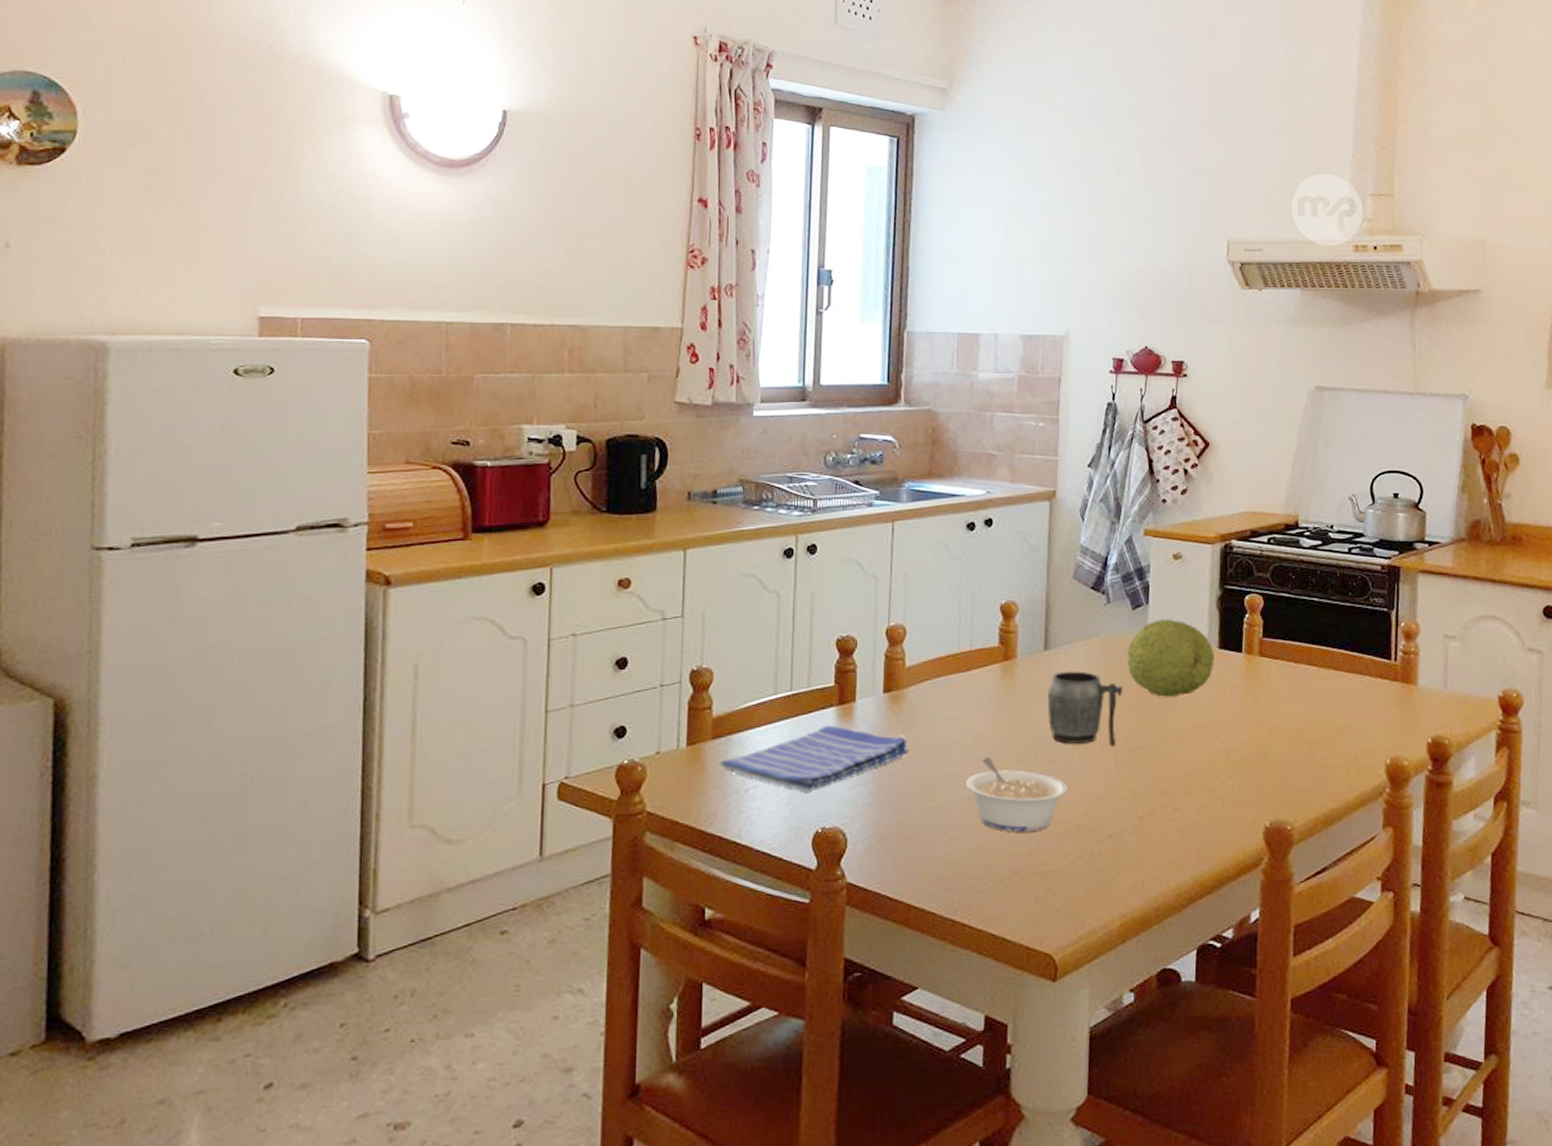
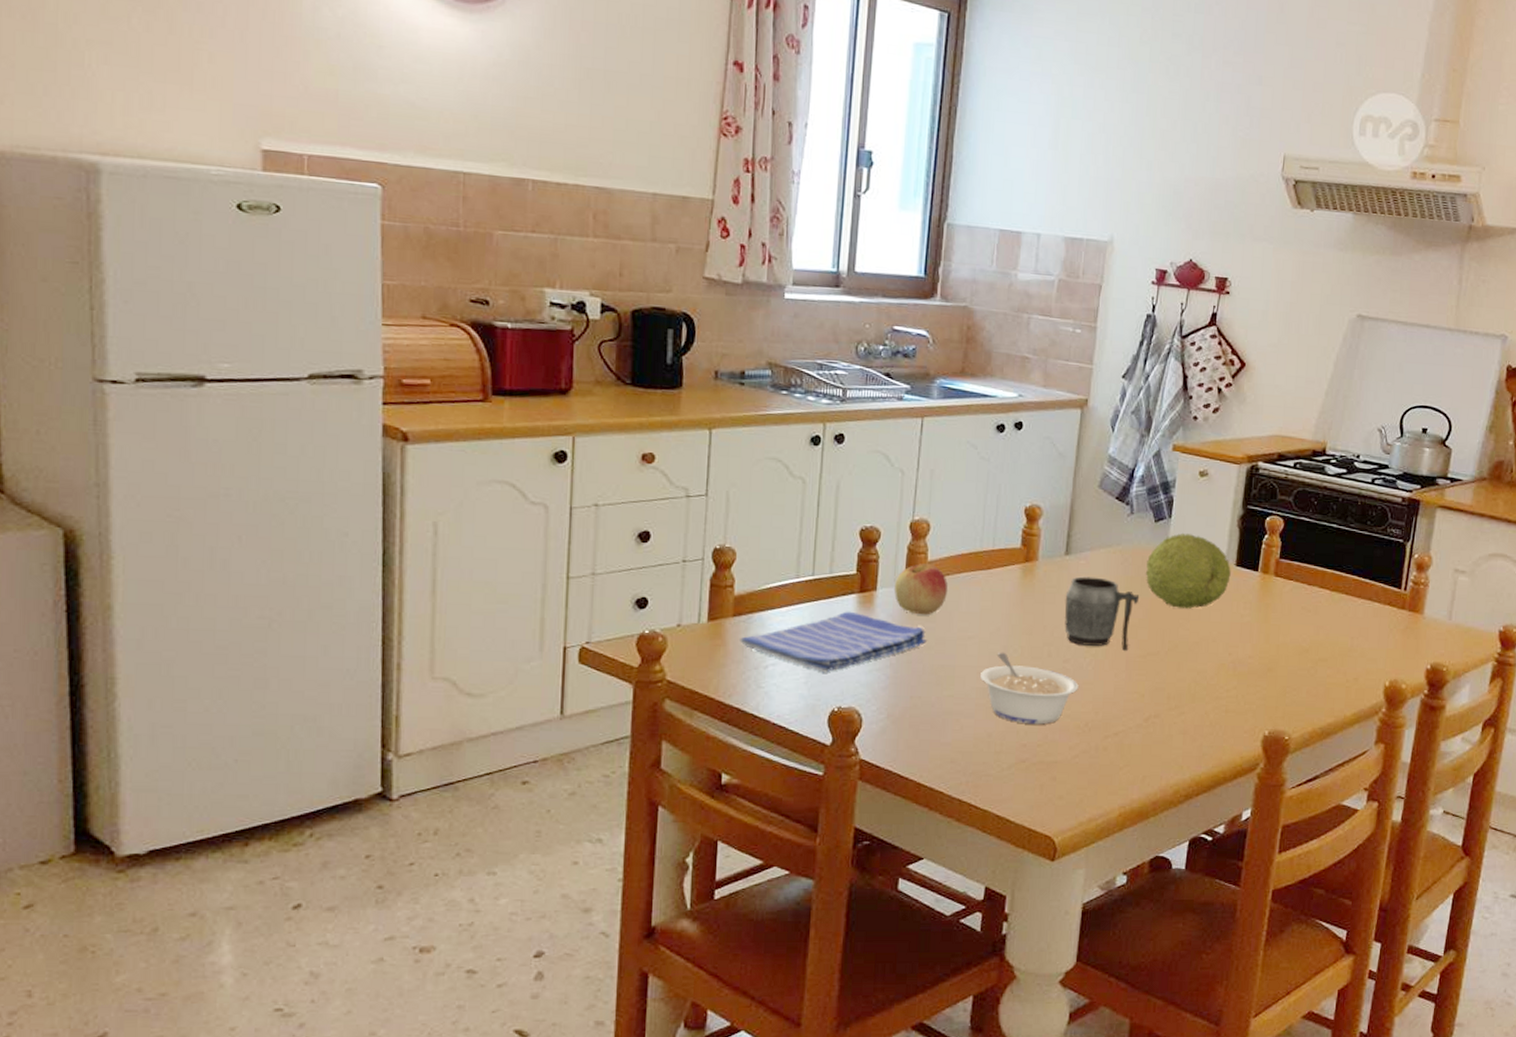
apple: none [874,669,927,724] -> present [894,563,948,615]

